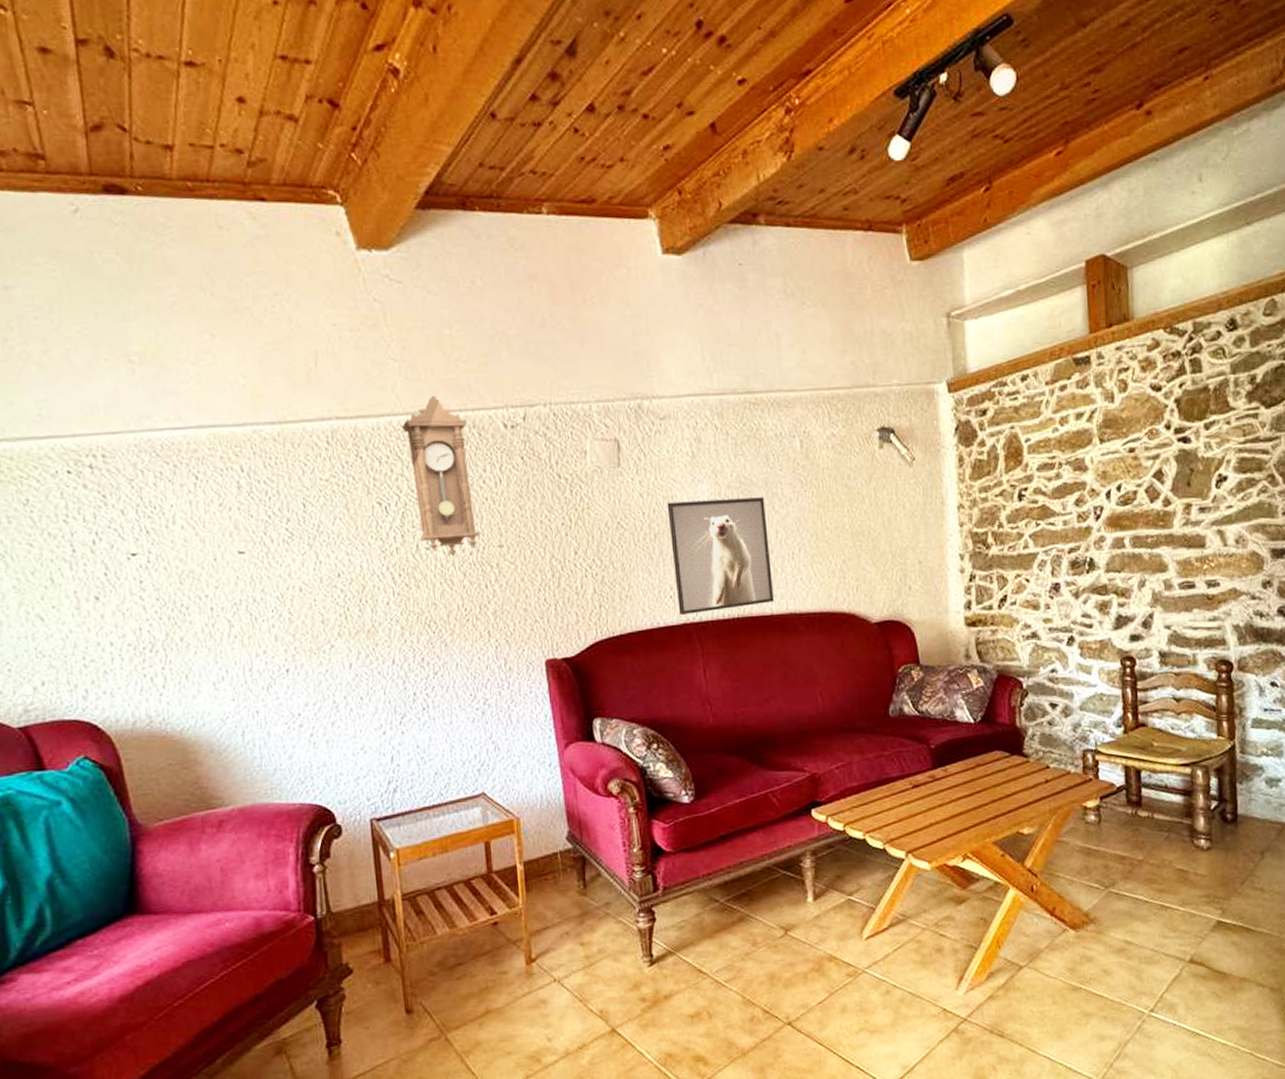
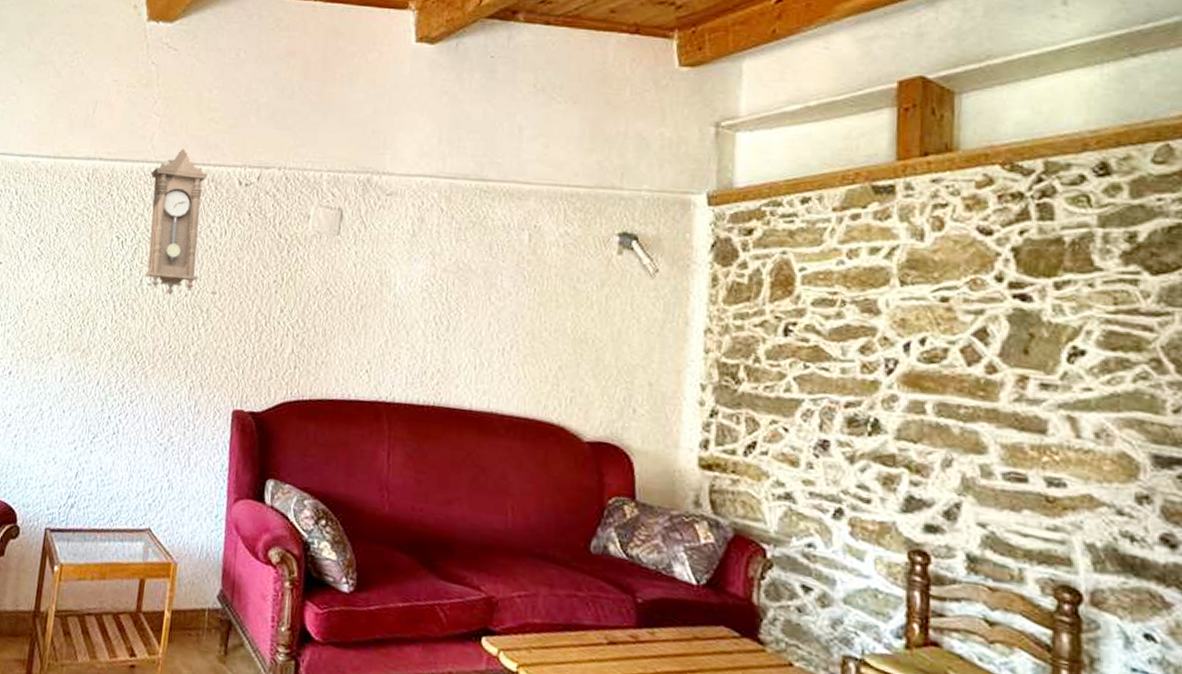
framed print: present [667,497,775,615] -> none [372,276,481,397]

